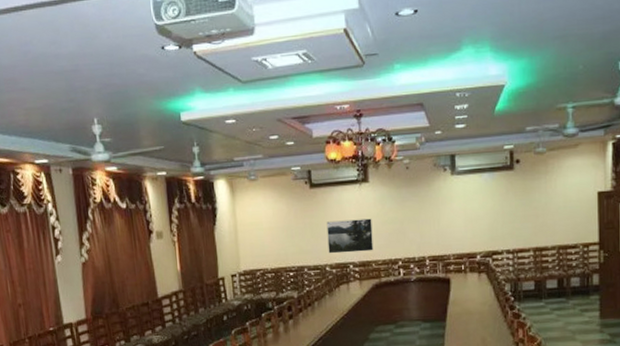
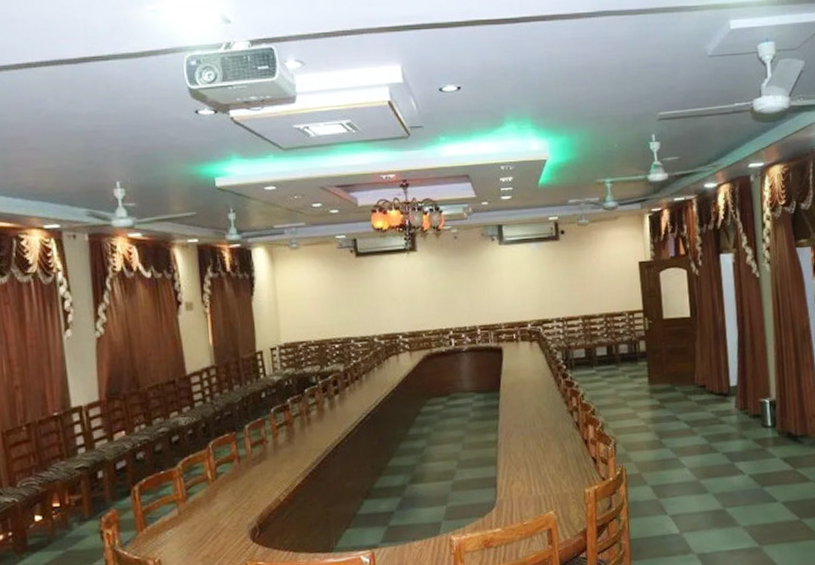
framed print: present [326,218,374,254] -> none [373,287,423,325]

